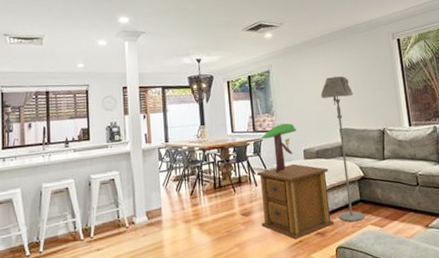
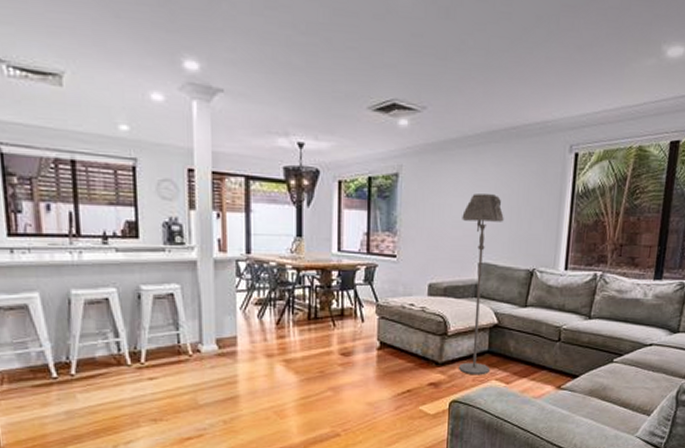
side table: present [257,163,335,240] -> none [364,299,455,388]
table lamp: present [260,123,296,172] -> none [375,247,423,308]

